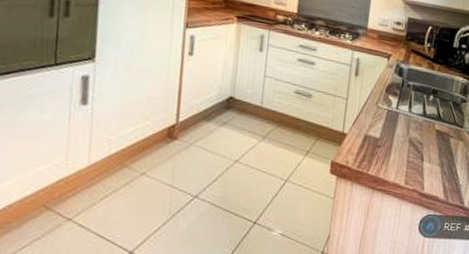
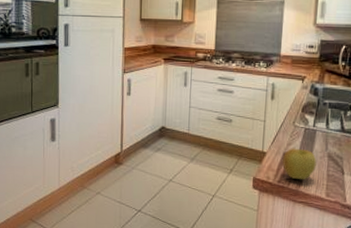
apple: none [363,129,398,166] -> present [282,147,317,180]

